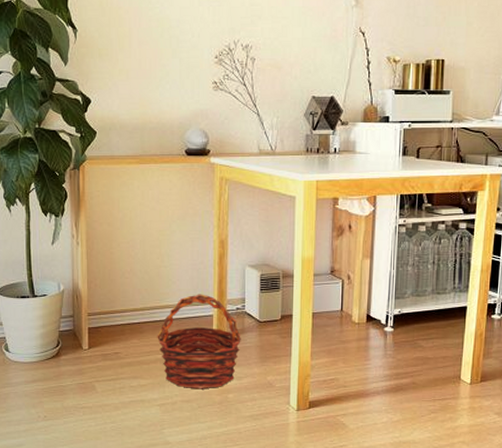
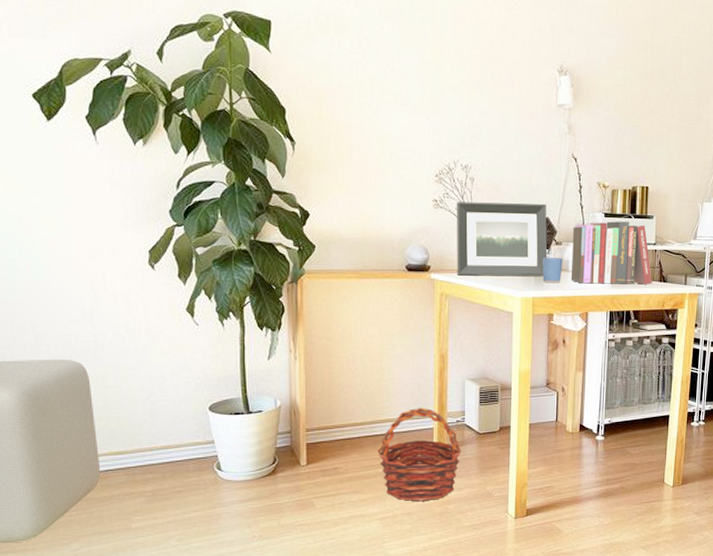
picture frame: none [236,82,333,159] -> present [456,202,548,277]
mug: none [327,138,349,166] -> present [542,257,563,283]
books: none [357,98,448,166] -> present [570,221,652,285]

